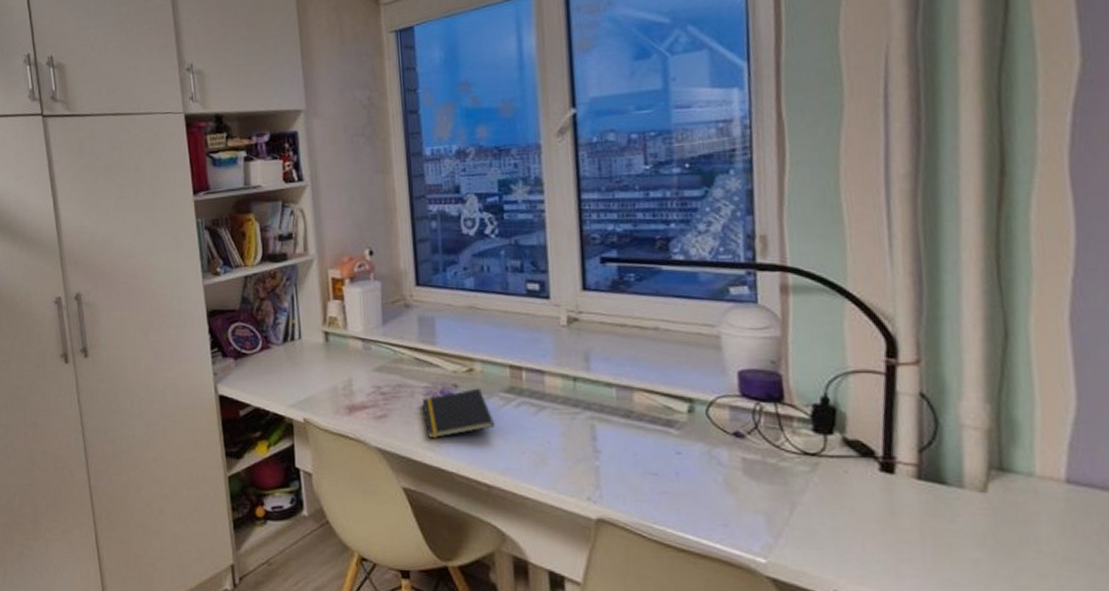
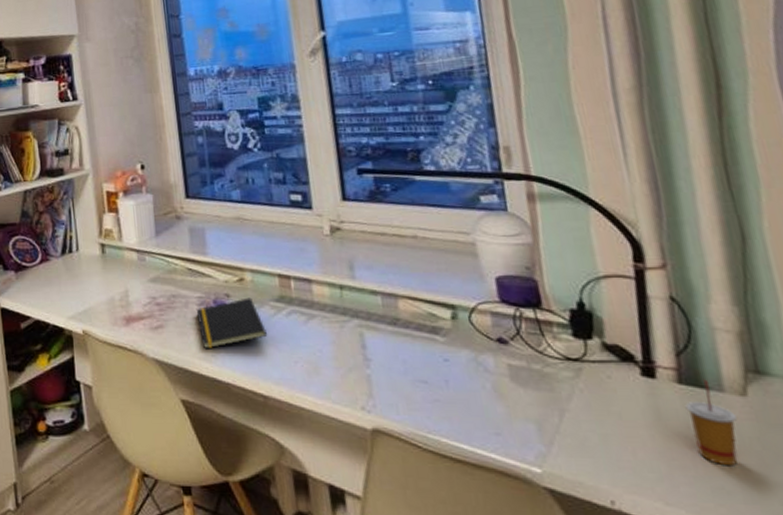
drinking cup: none [921,475,973,558] -> present [685,379,737,465]

